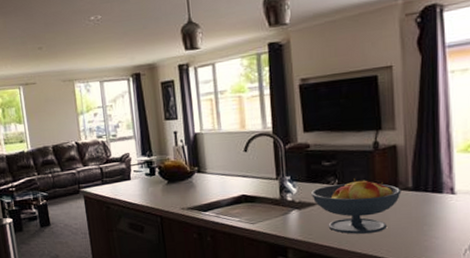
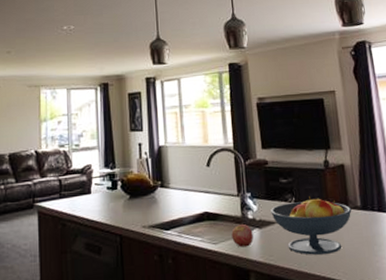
apple: none [269,206,292,227] -> present [231,224,253,247]

